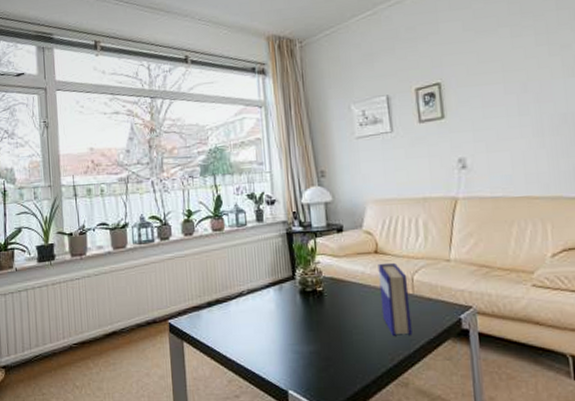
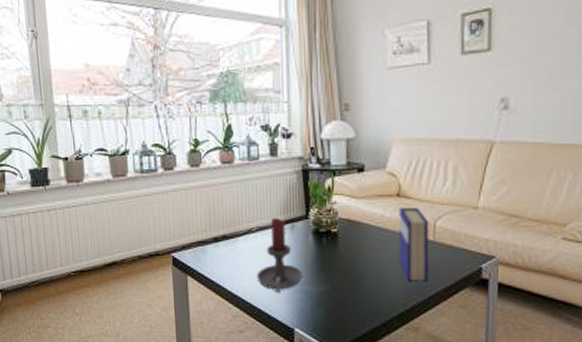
candle holder: none [249,280,293,355] -> present [256,218,303,294]

